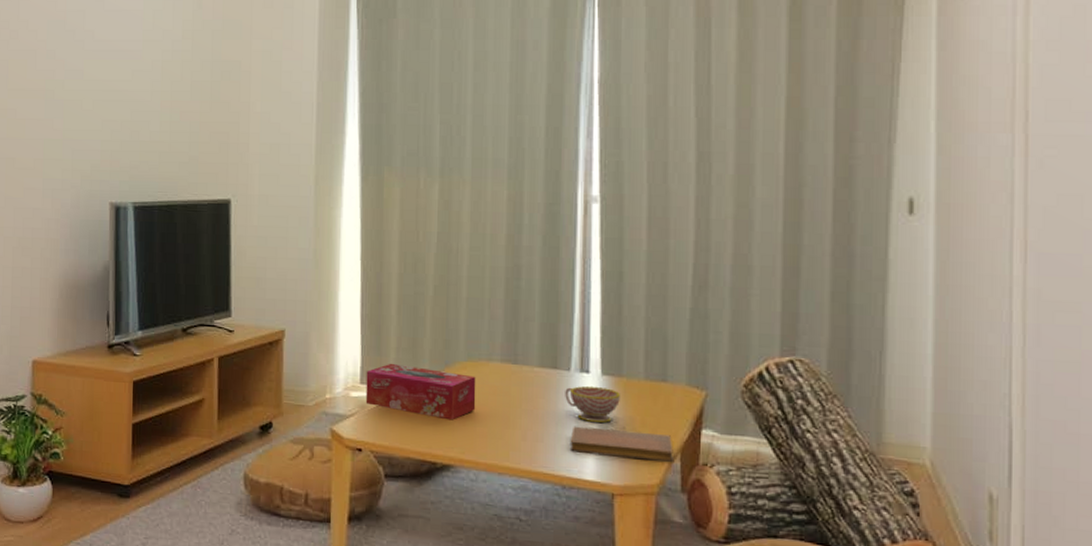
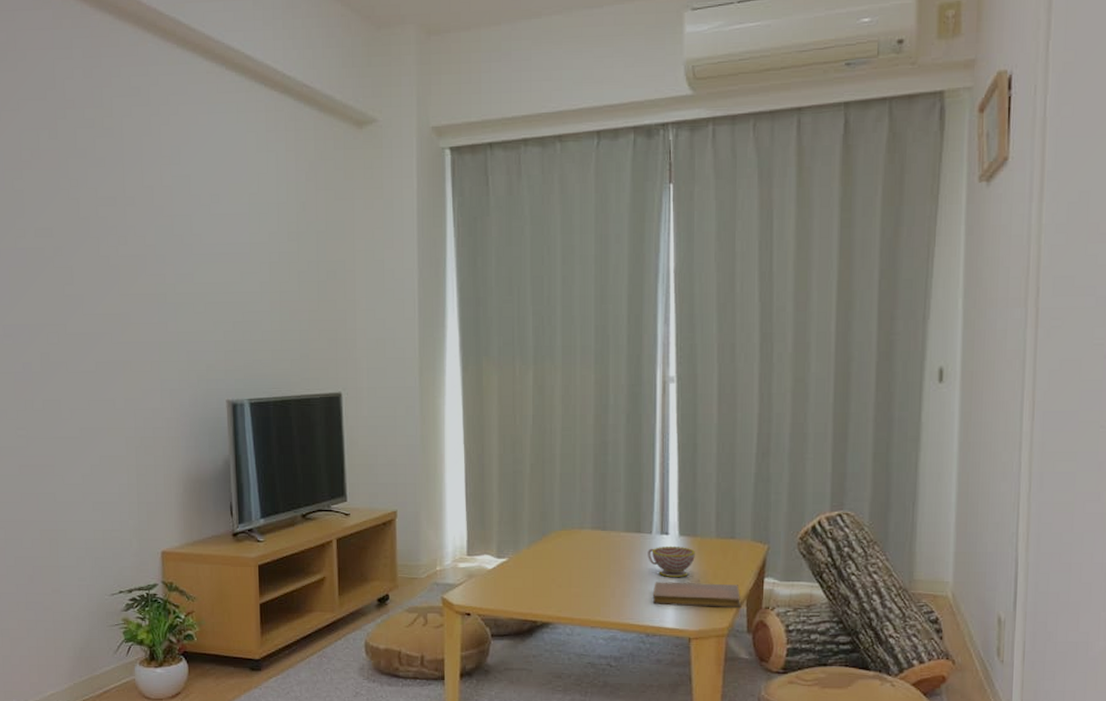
tissue box: present [365,363,476,420] -> none [472,535,570,583]

